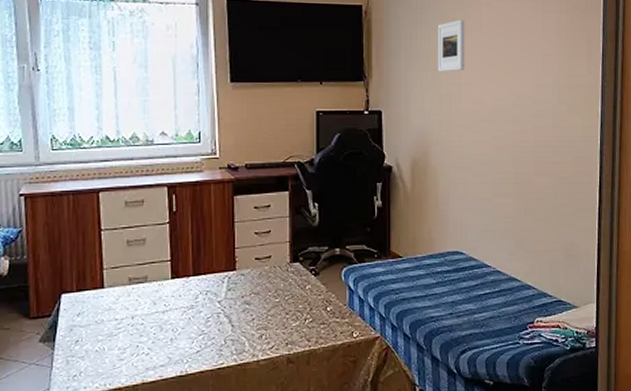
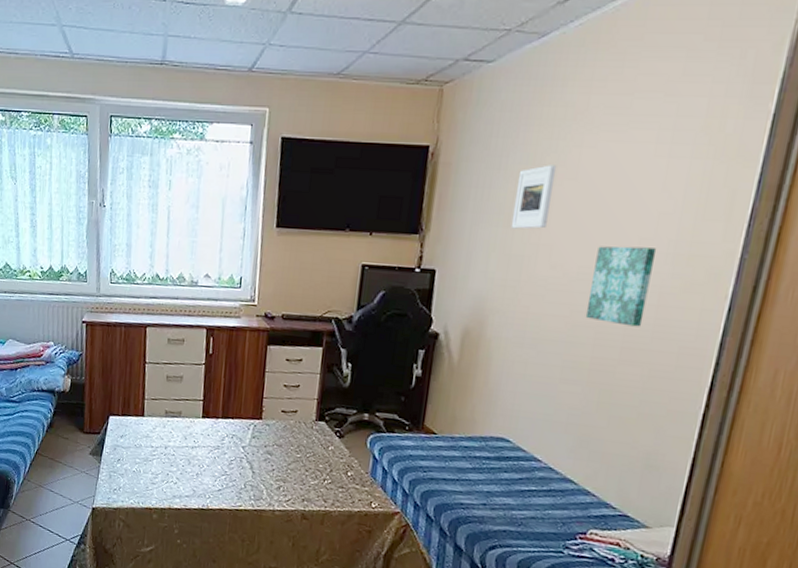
wall art: none [504,81,546,145] -> present [585,246,657,327]

